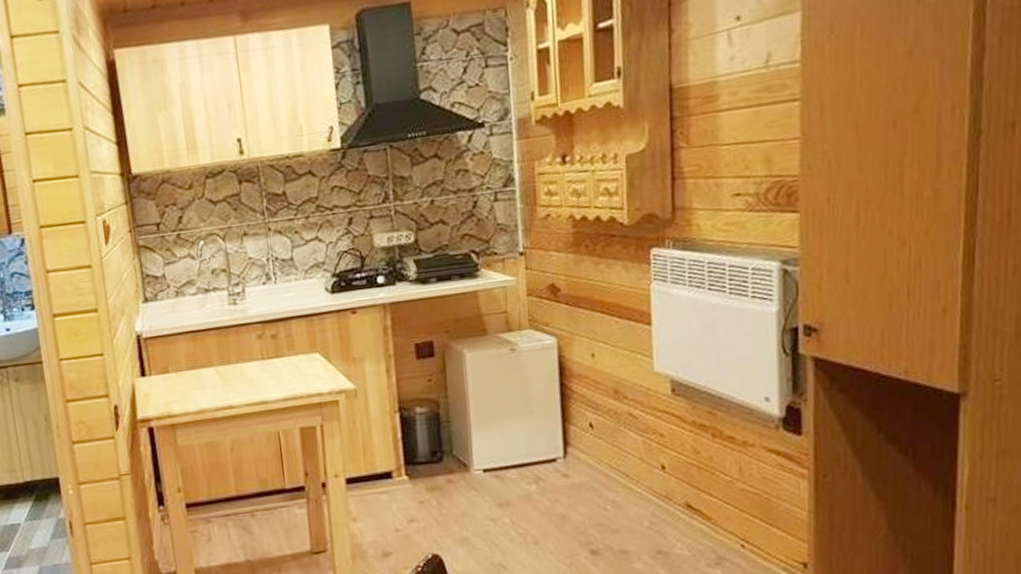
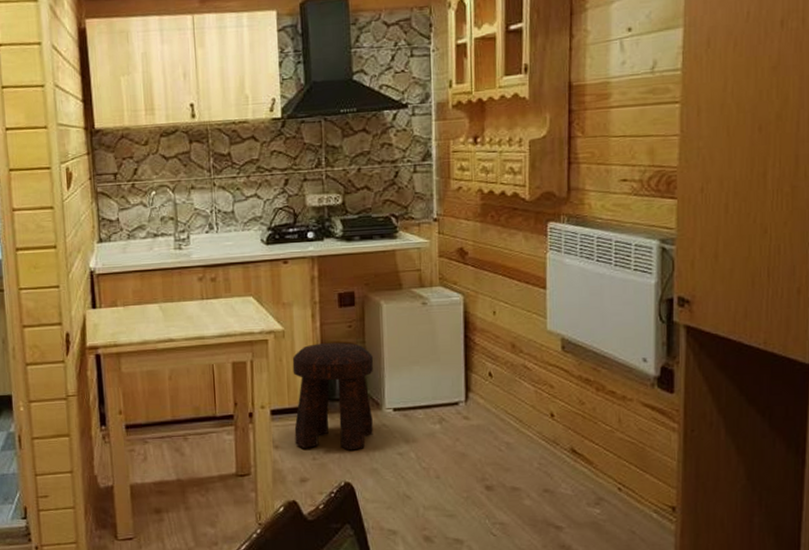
stool: none [366,398,462,519] -> present [292,342,374,451]

